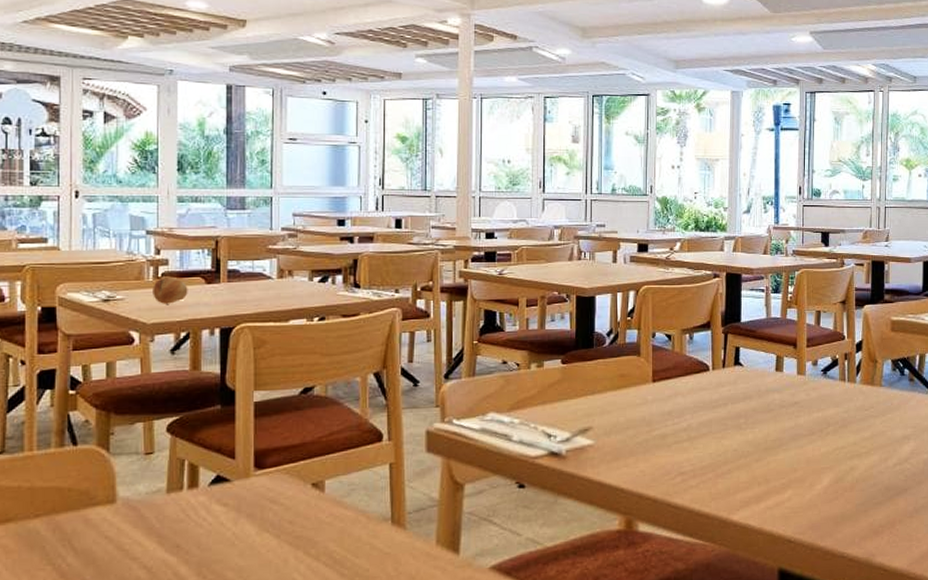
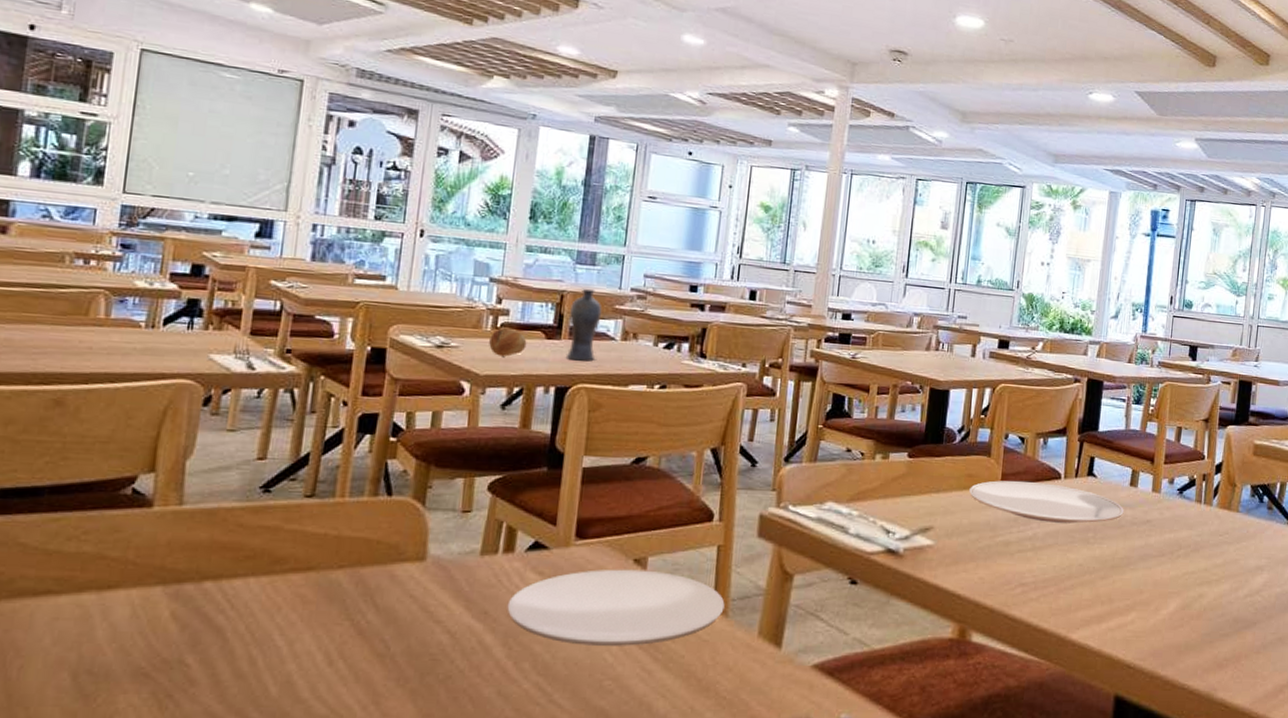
plate: none [197,492,402,568] -> present [507,569,725,646]
vase: none [226,232,257,303] -> present [567,288,603,362]
plate: none [623,375,772,413] -> present [969,480,1124,523]

